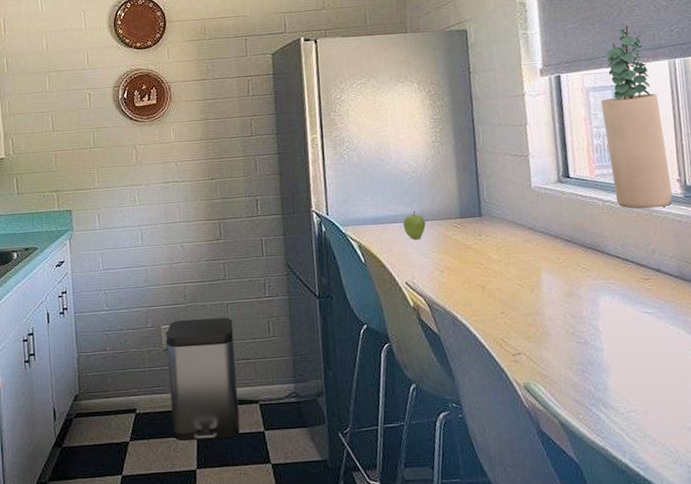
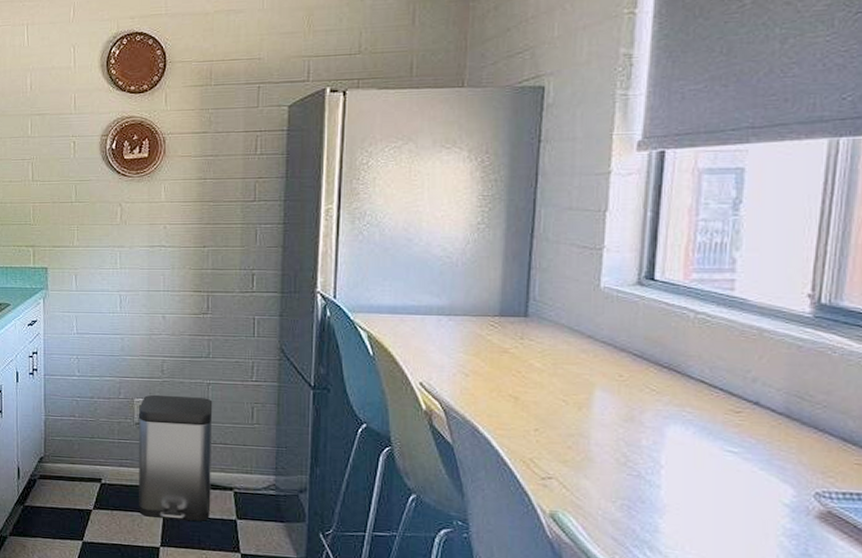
fruit: present [402,210,426,239] -> none [425,302,454,335]
vase: present [600,24,673,210] -> none [714,87,802,328]

